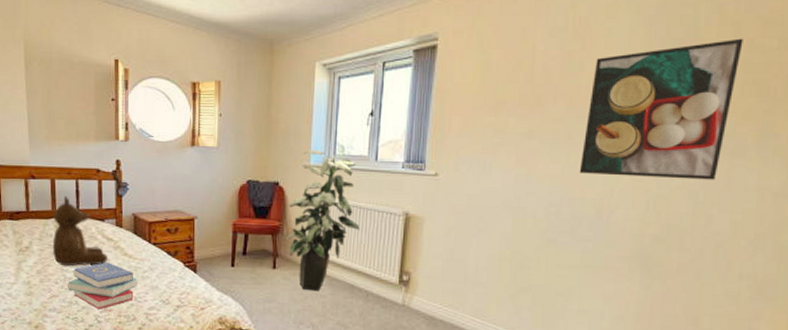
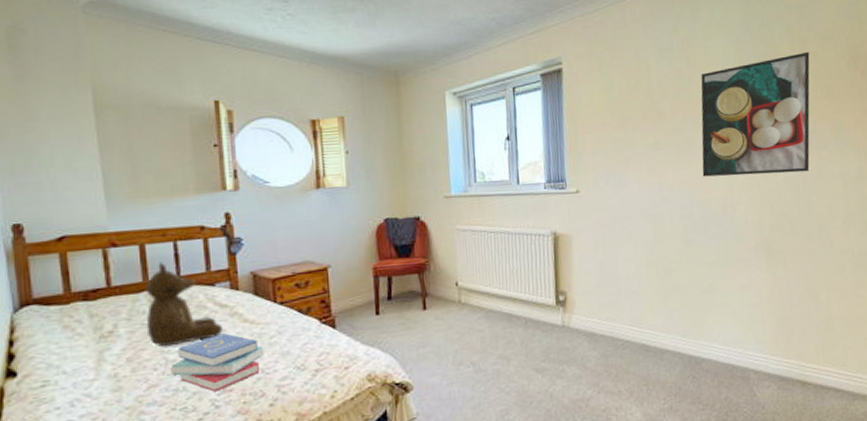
indoor plant: present [286,150,360,292] -> none [432,179,511,328]

